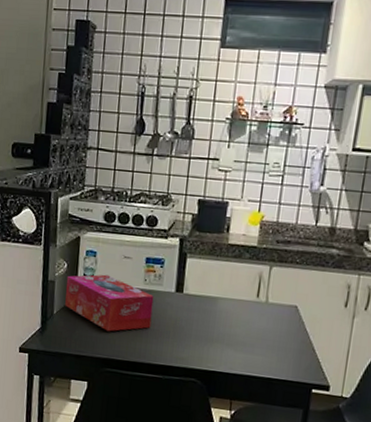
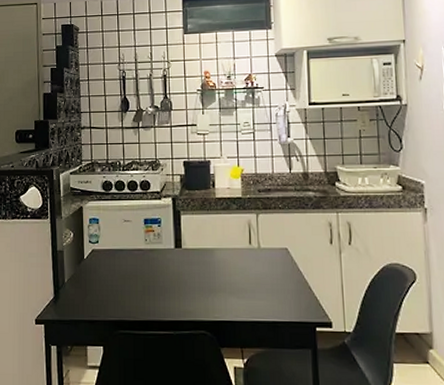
tissue box: present [65,274,154,332] -> none [74,239,156,294]

